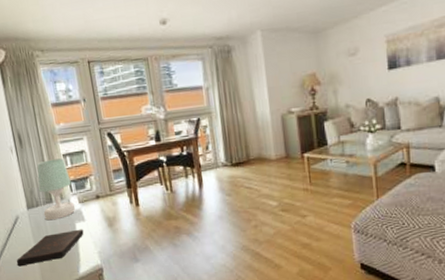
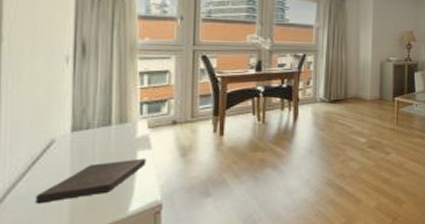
table lamp: present [37,158,76,221] -> none [94,76,143,147]

